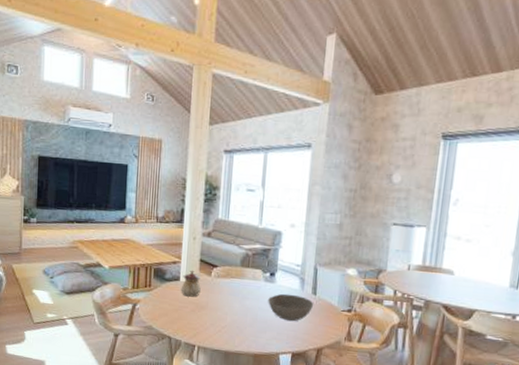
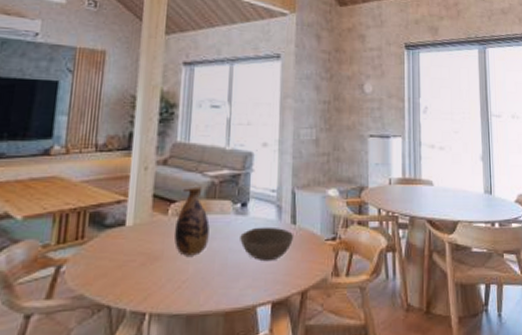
teapot: present [181,270,202,297] -> none [126,209,155,246]
vase: none [216,256,244,310] -> present [173,186,210,256]

